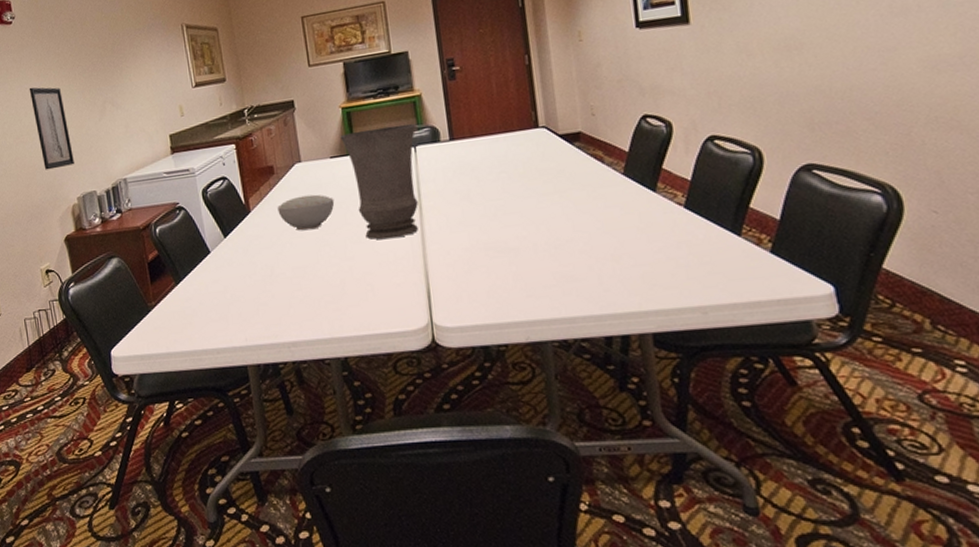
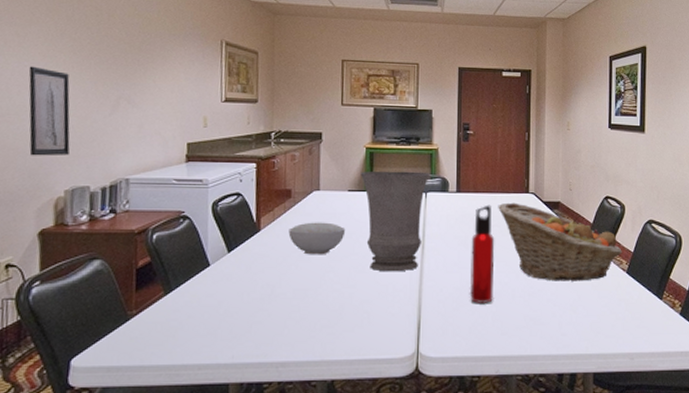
water bottle: none [475,149,511,265] -> present [469,205,495,305]
fruit basket: none [502,141,675,229] -> present [498,202,622,281]

